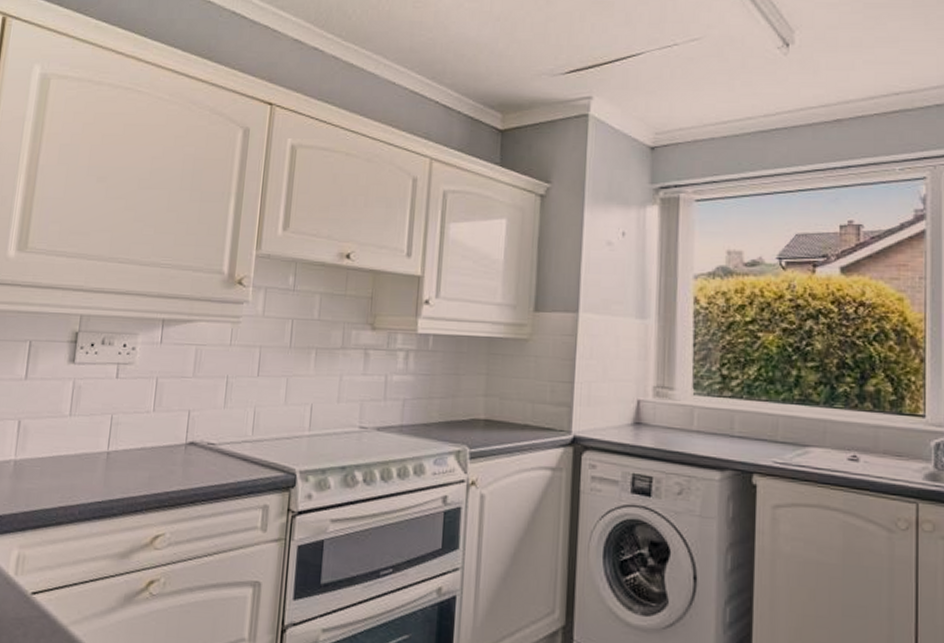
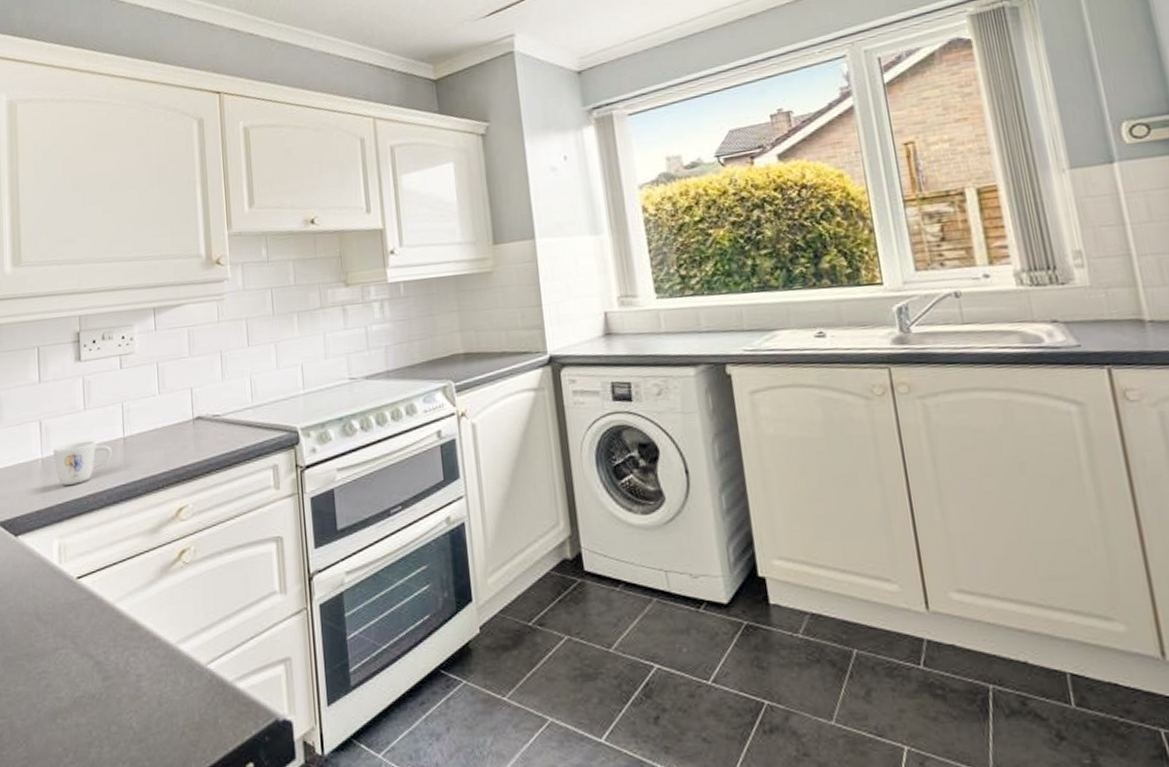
mug: none [27,448,93,494] -> present [53,440,112,485]

